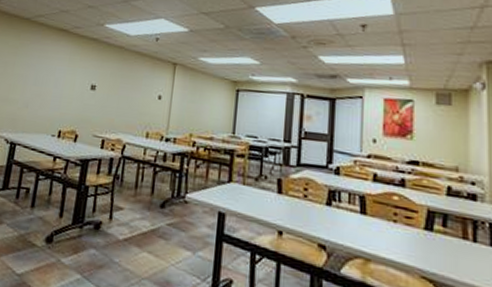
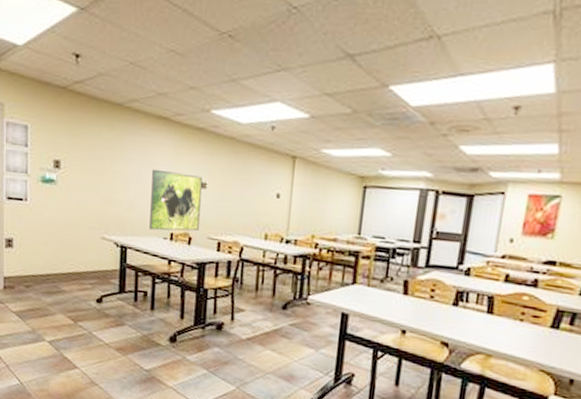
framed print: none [40,72,93,130] -> present [149,169,202,232]

